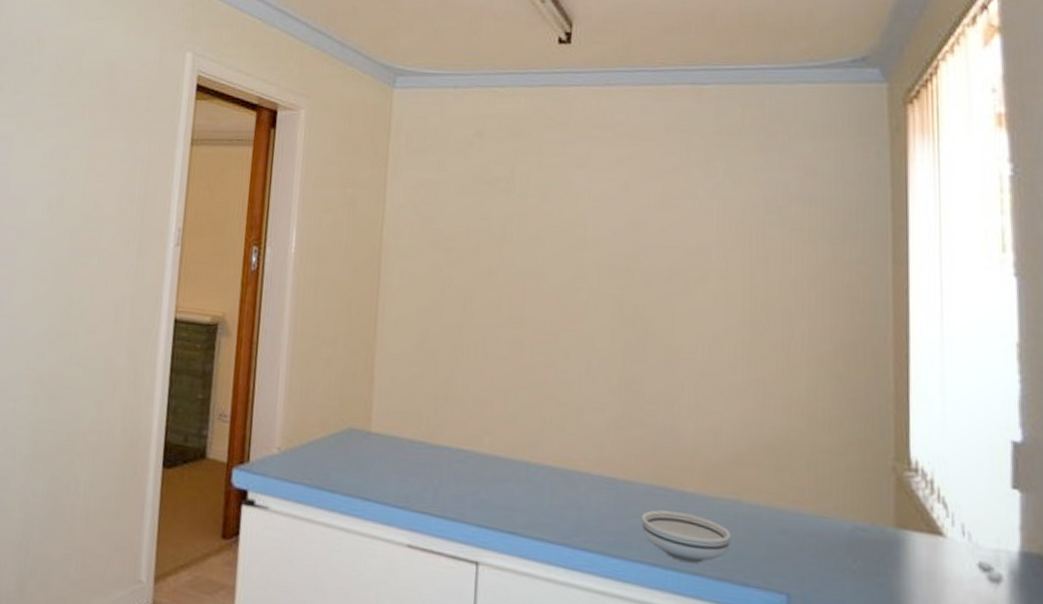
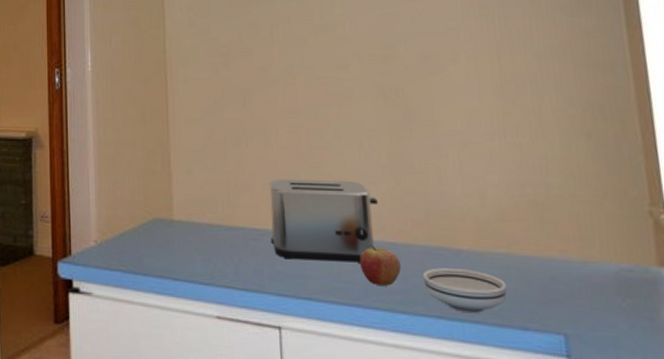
toaster: none [478,395,601,498] -> present [269,179,378,263]
fruit: none [573,476,618,526] -> present [359,243,401,286]

